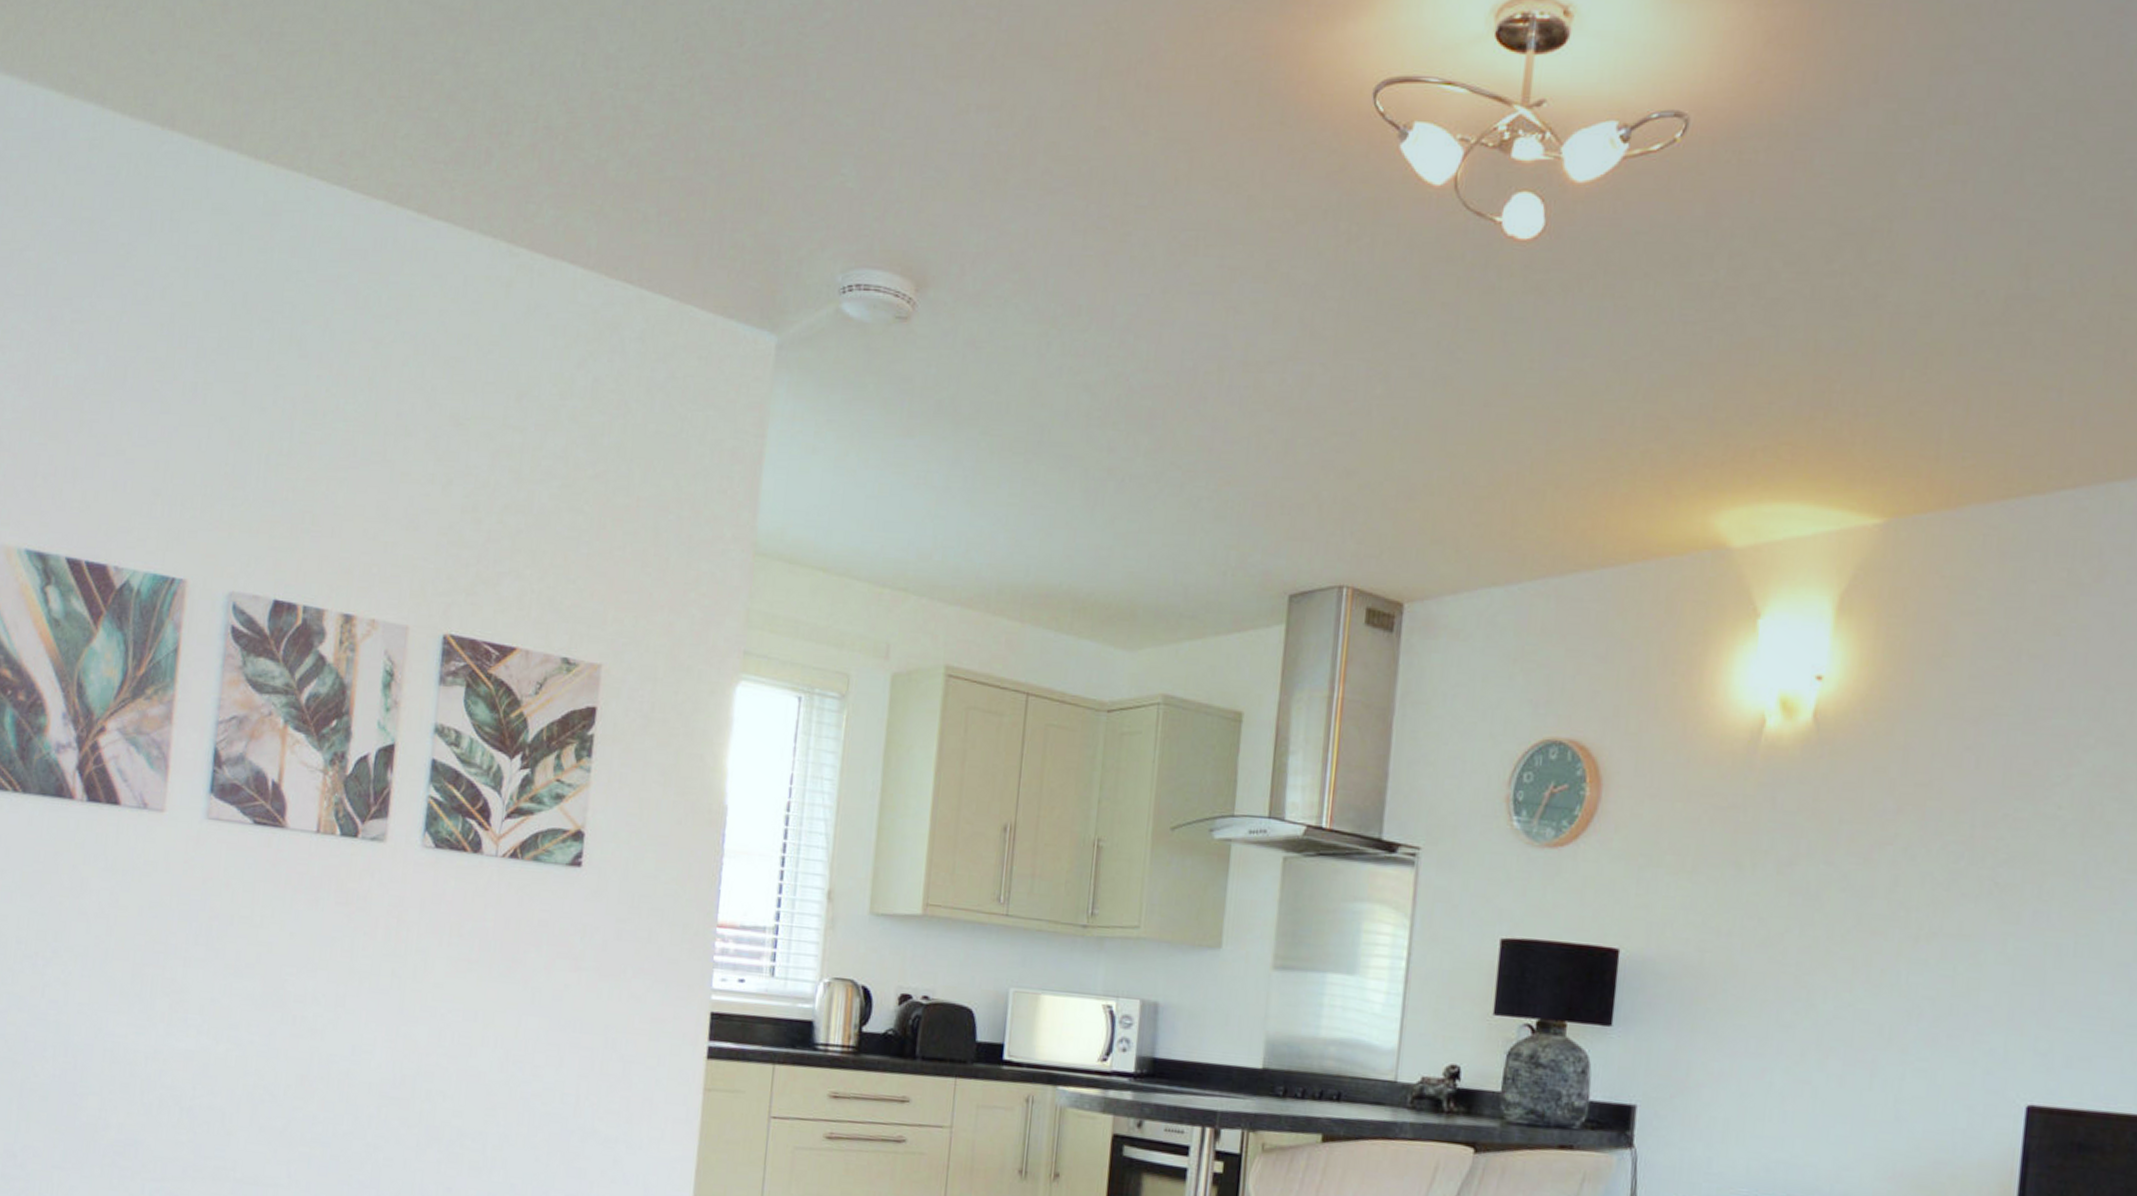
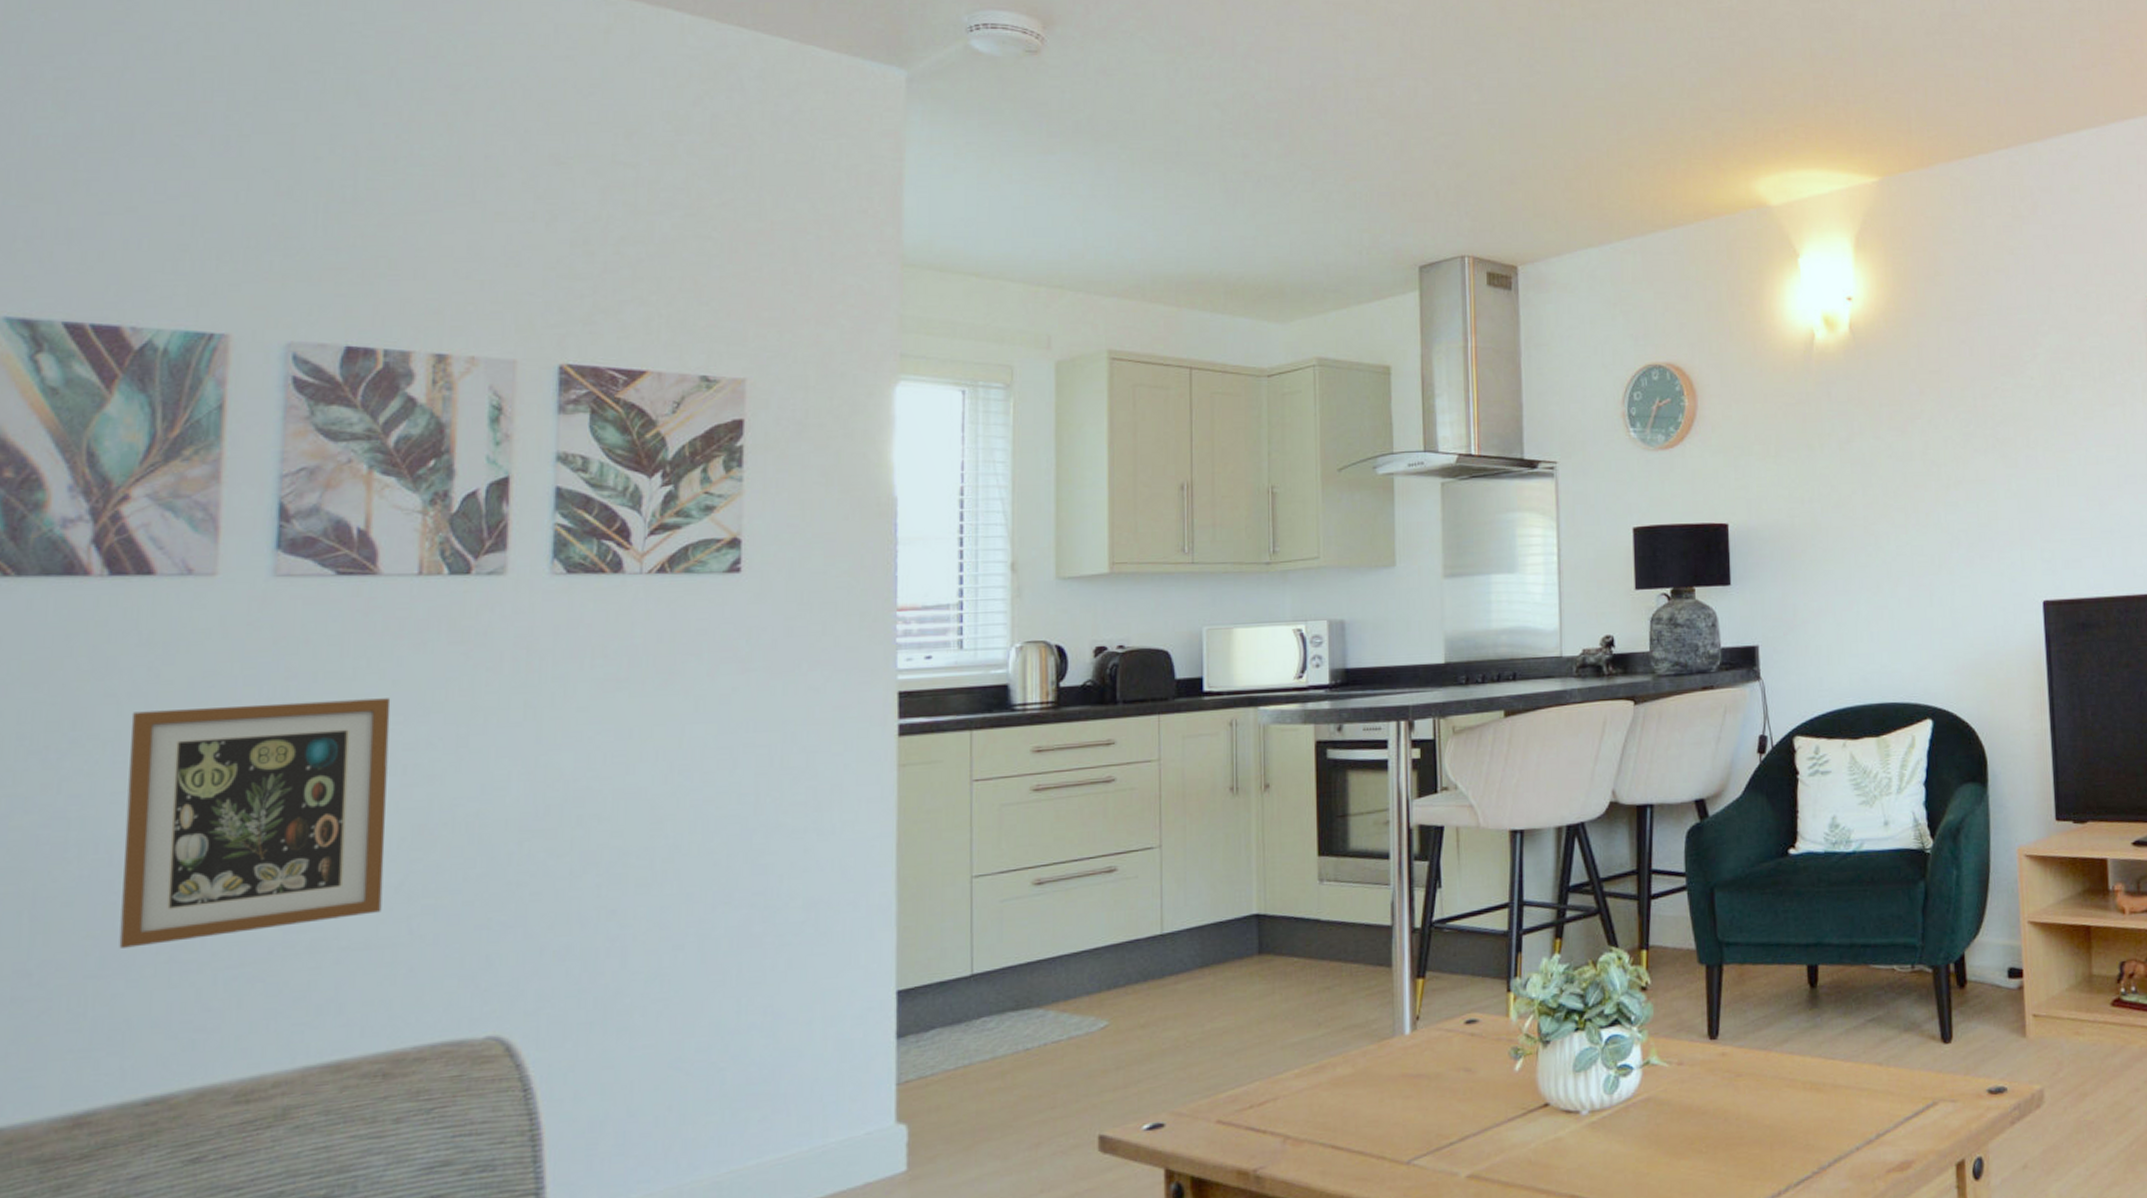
picture frame: none [77,931,288,1153] -> present [119,698,391,948]

